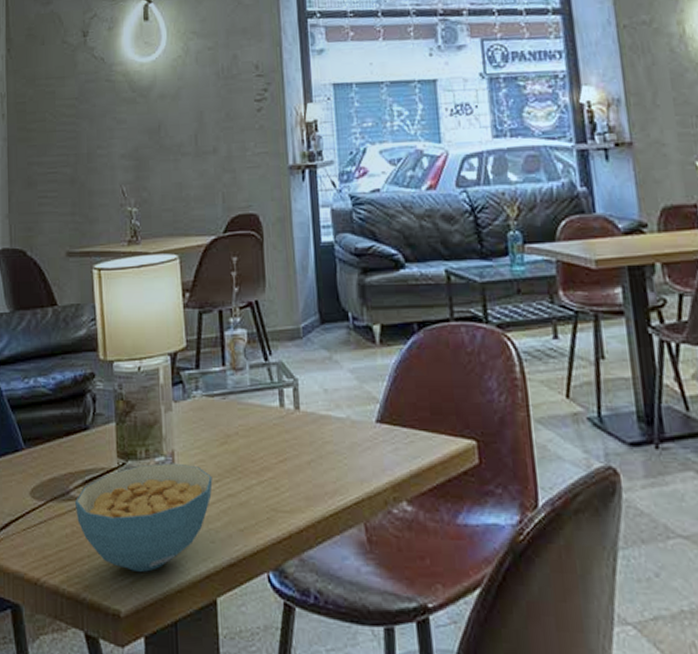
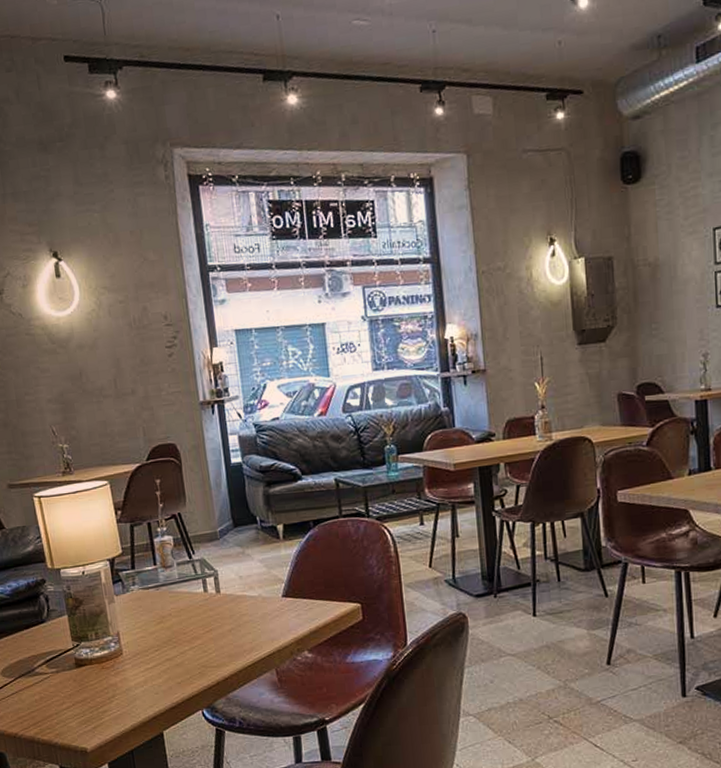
cereal bowl: present [75,462,213,572] -> none [40,640,153,720]

